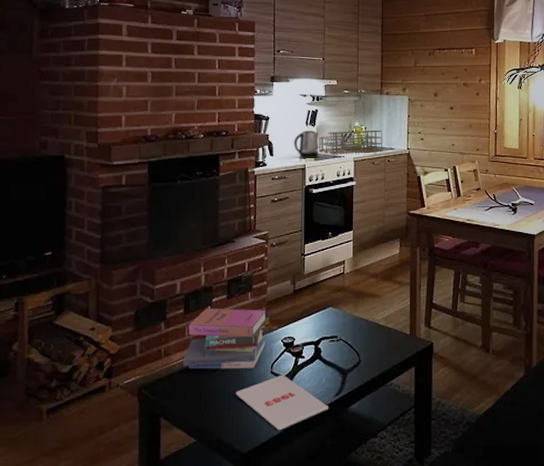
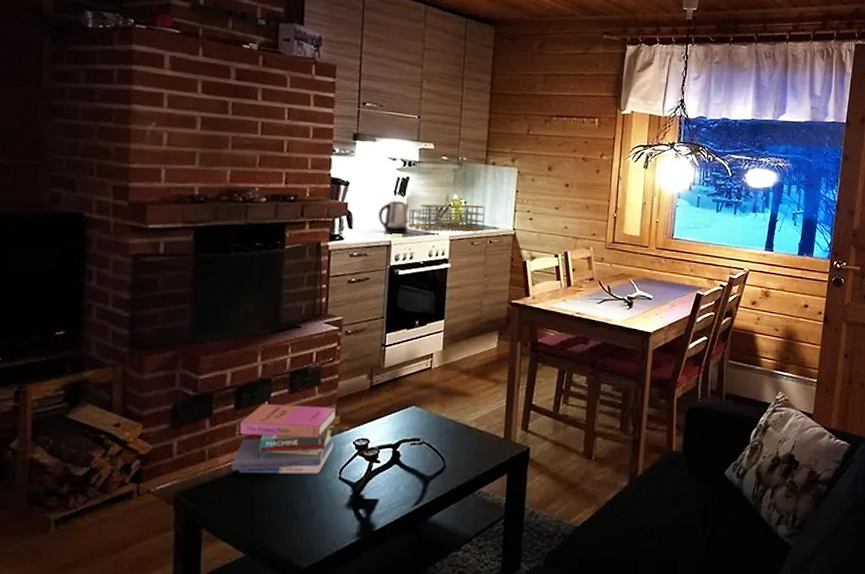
magazine: present [235,374,329,431] -> none [295,481,406,544]

